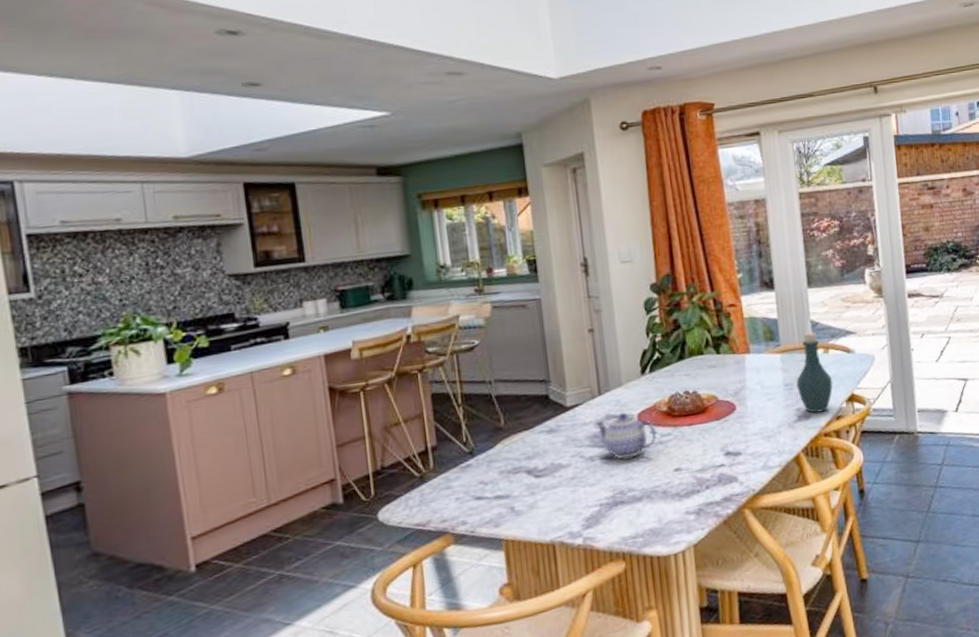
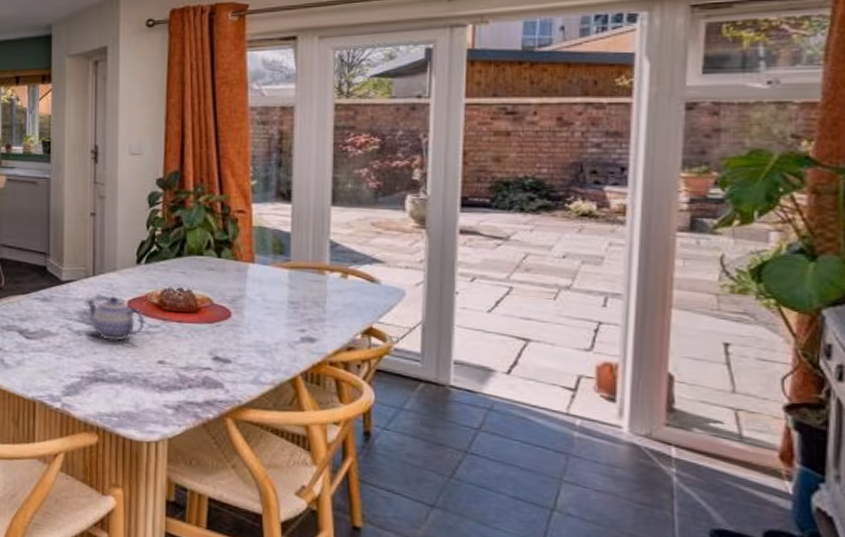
bottle: present [796,332,833,413] -> none [304,252,348,339]

